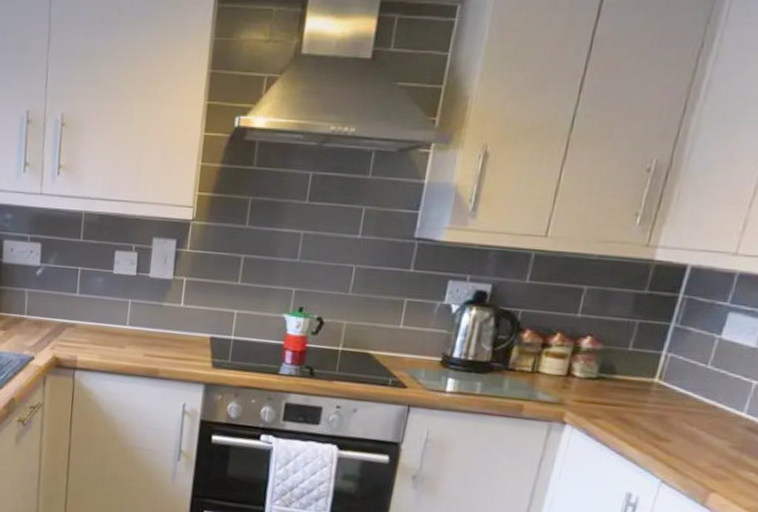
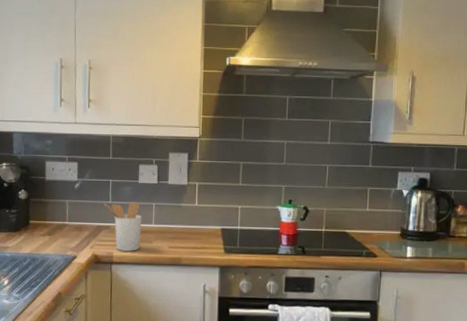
utensil holder: none [69,294,114,357] -> present [103,202,142,252]

